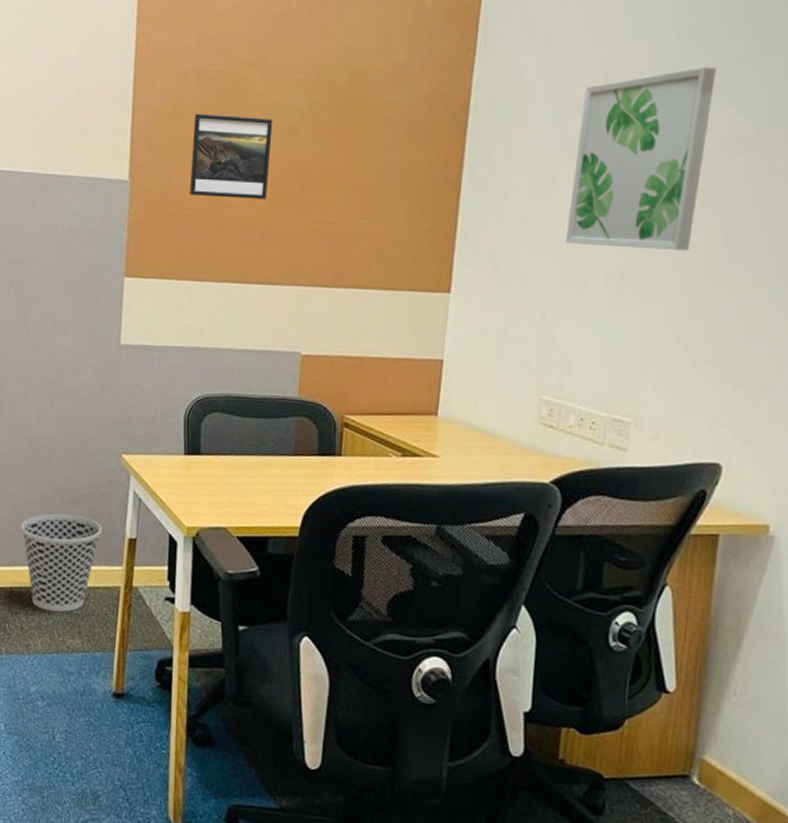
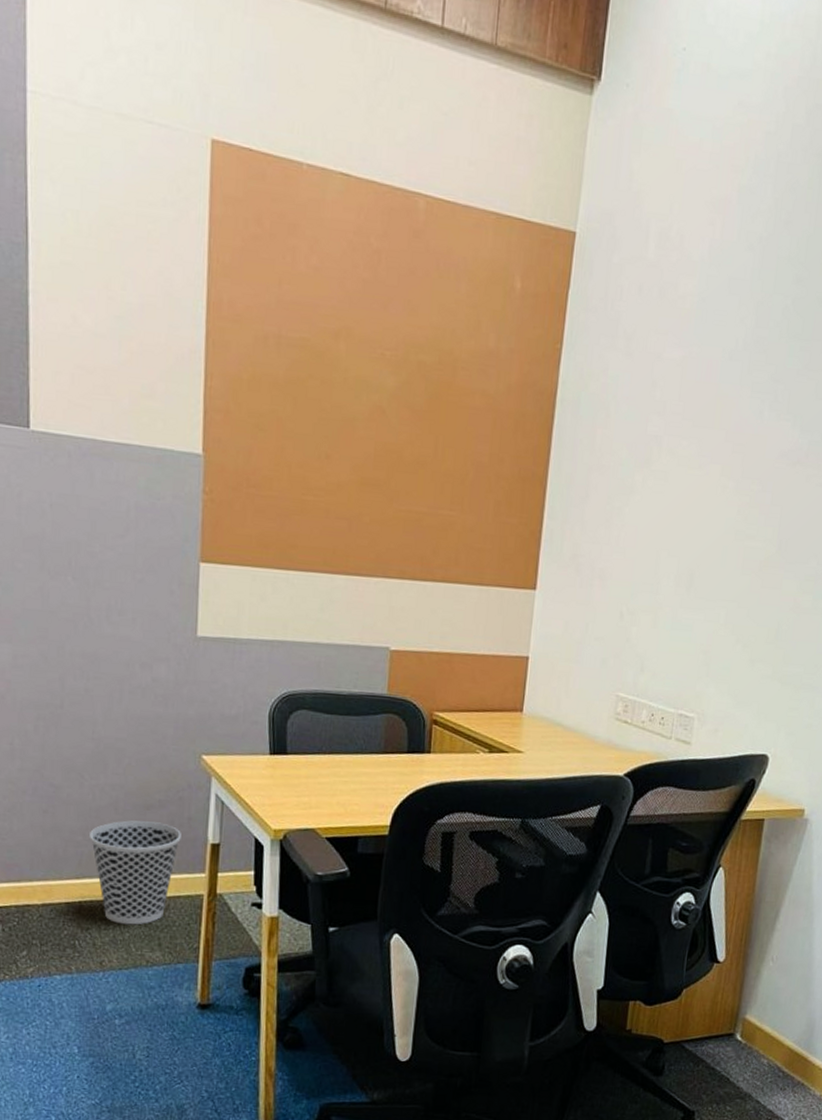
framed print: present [189,113,273,199] -> none [271,384,360,484]
wall art: present [565,66,716,251] -> none [642,378,777,556]

